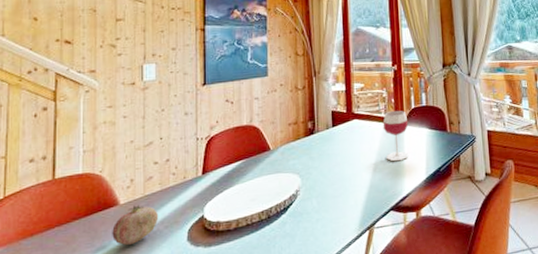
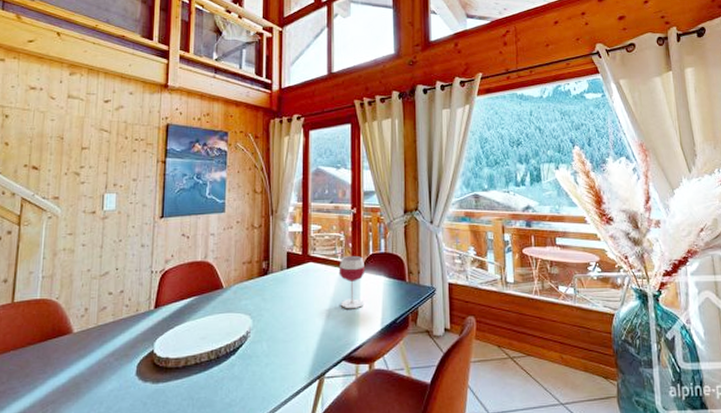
fruit: present [112,205,159,245] -> none [64,334,110,374]

